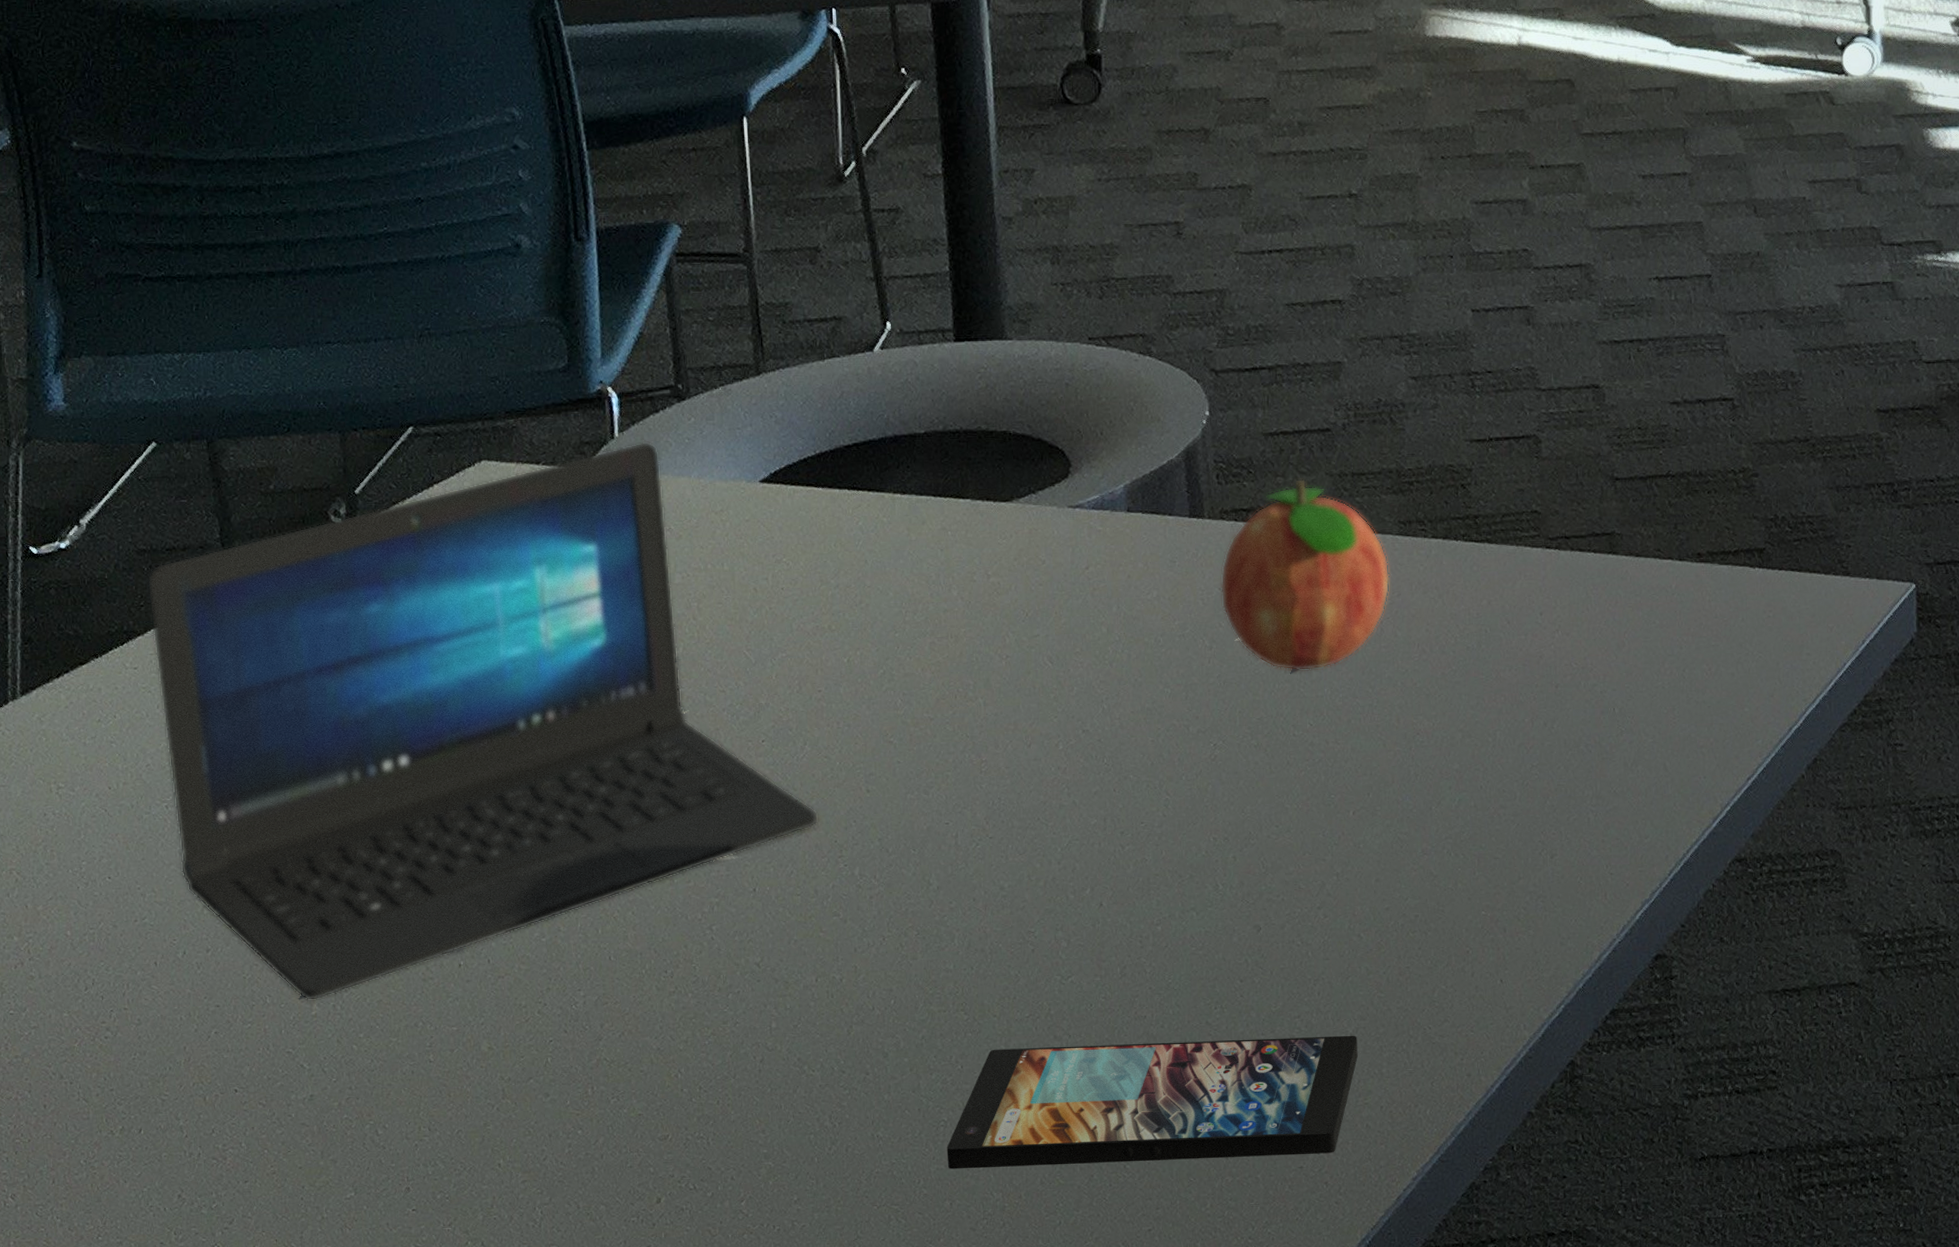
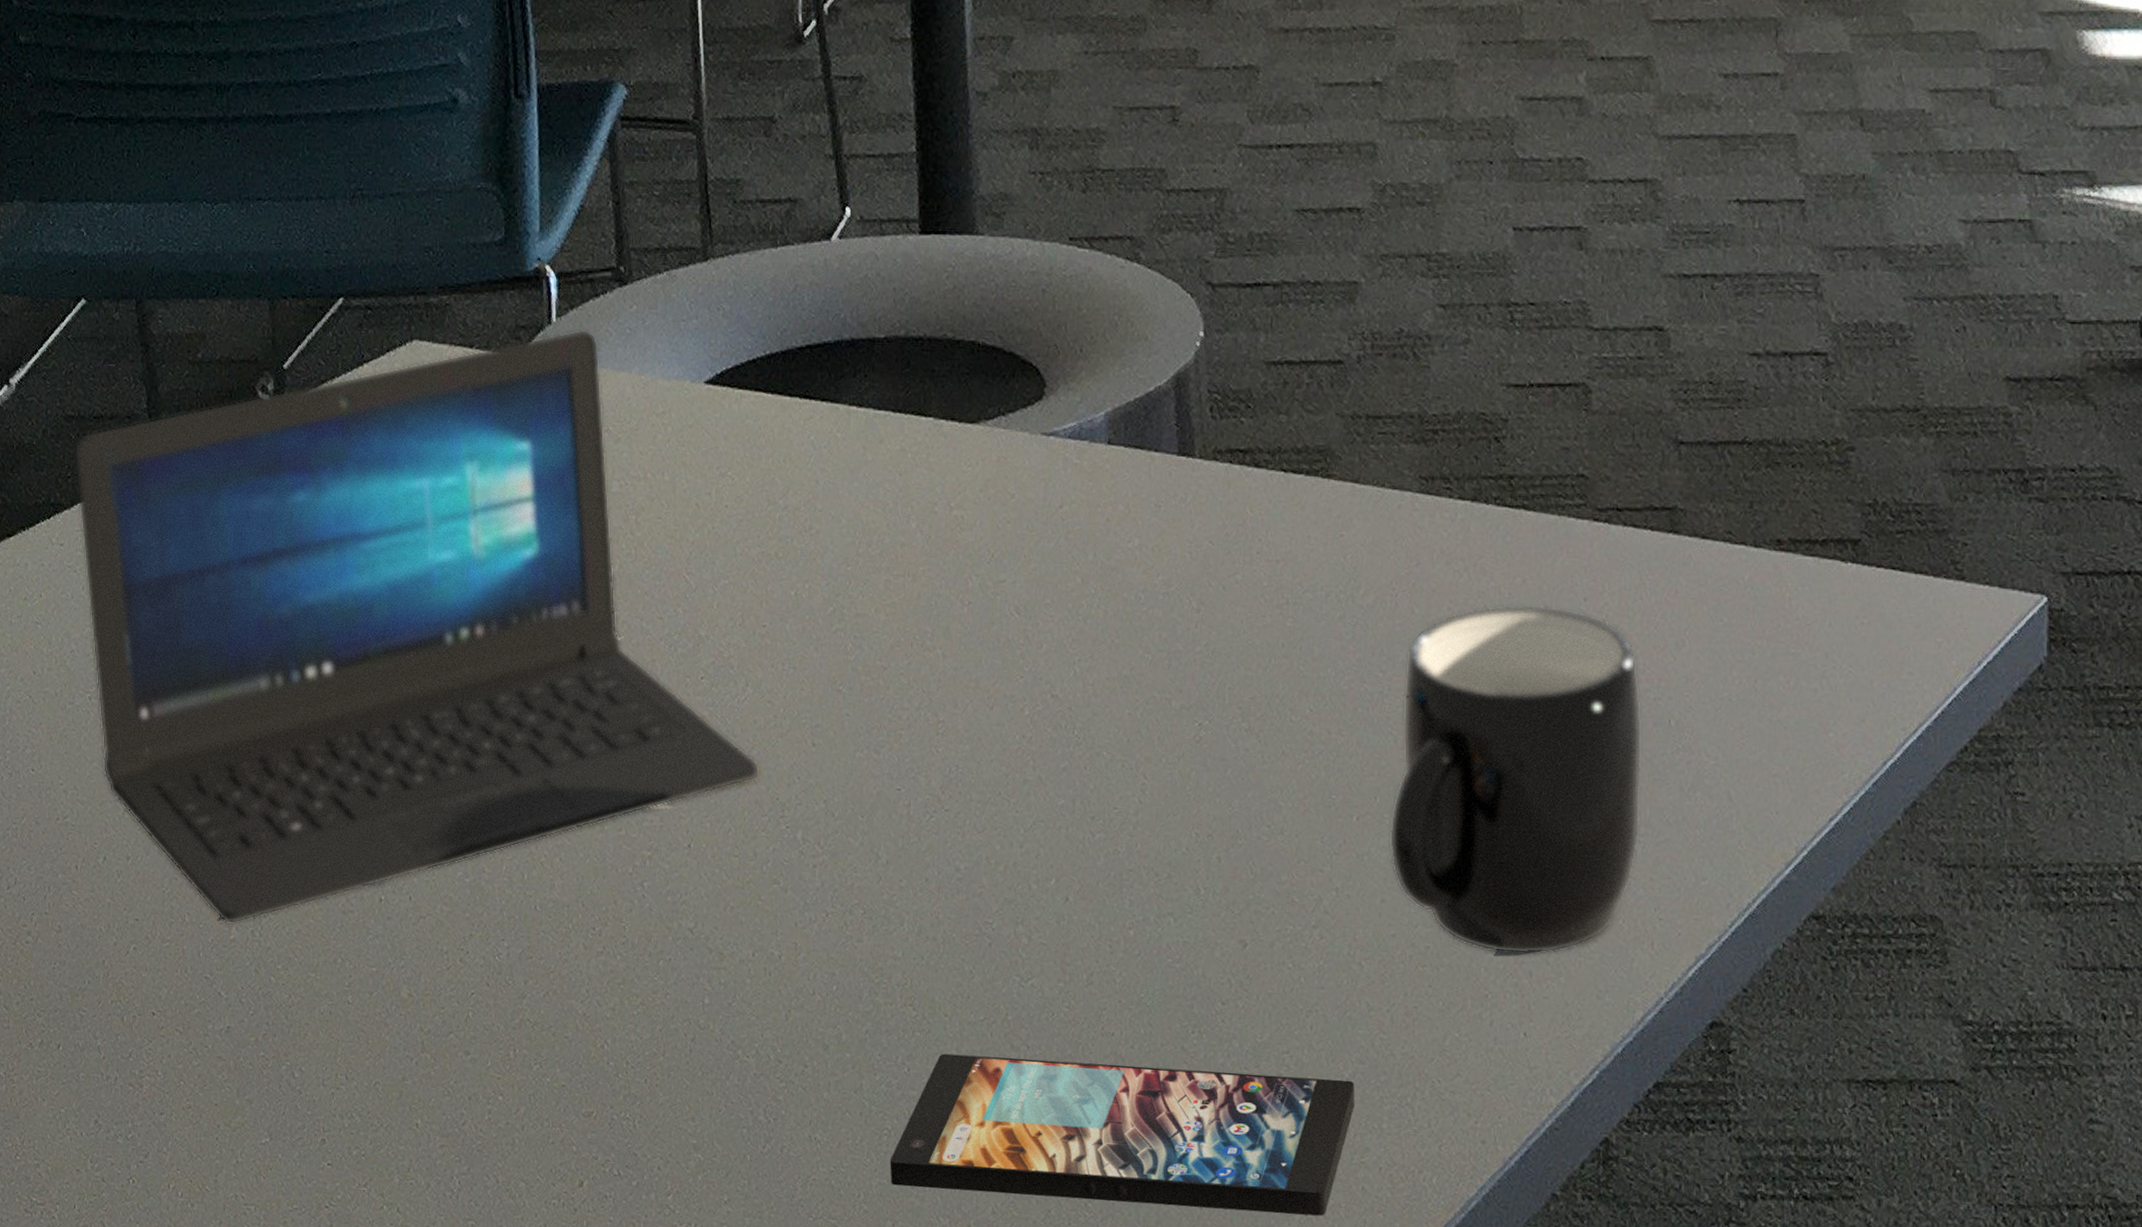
fruit: present [1220,478,1390,671] -> none [1210,417,1407,647]
mug: none [1381,622,1593,915] -> present [1389,605,1642,955]

